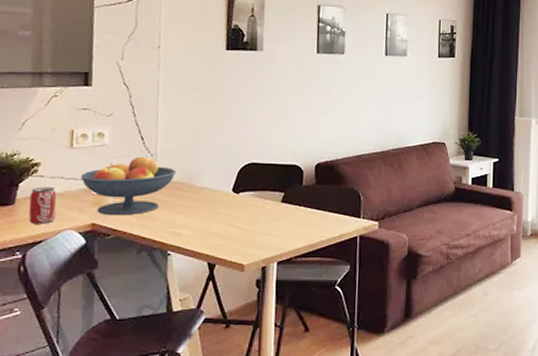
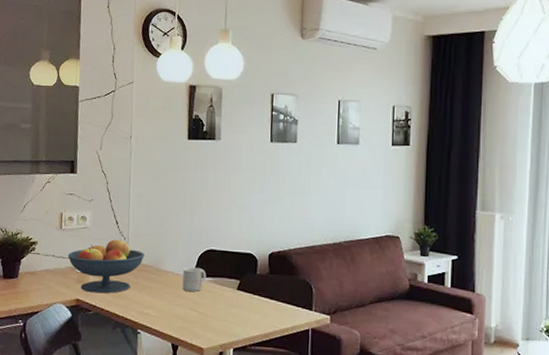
beverage can: present [28,186,56,224] -> none [28,263,49,297]
mug: none [220,181,248,207] -> present [182,267,207,291]

